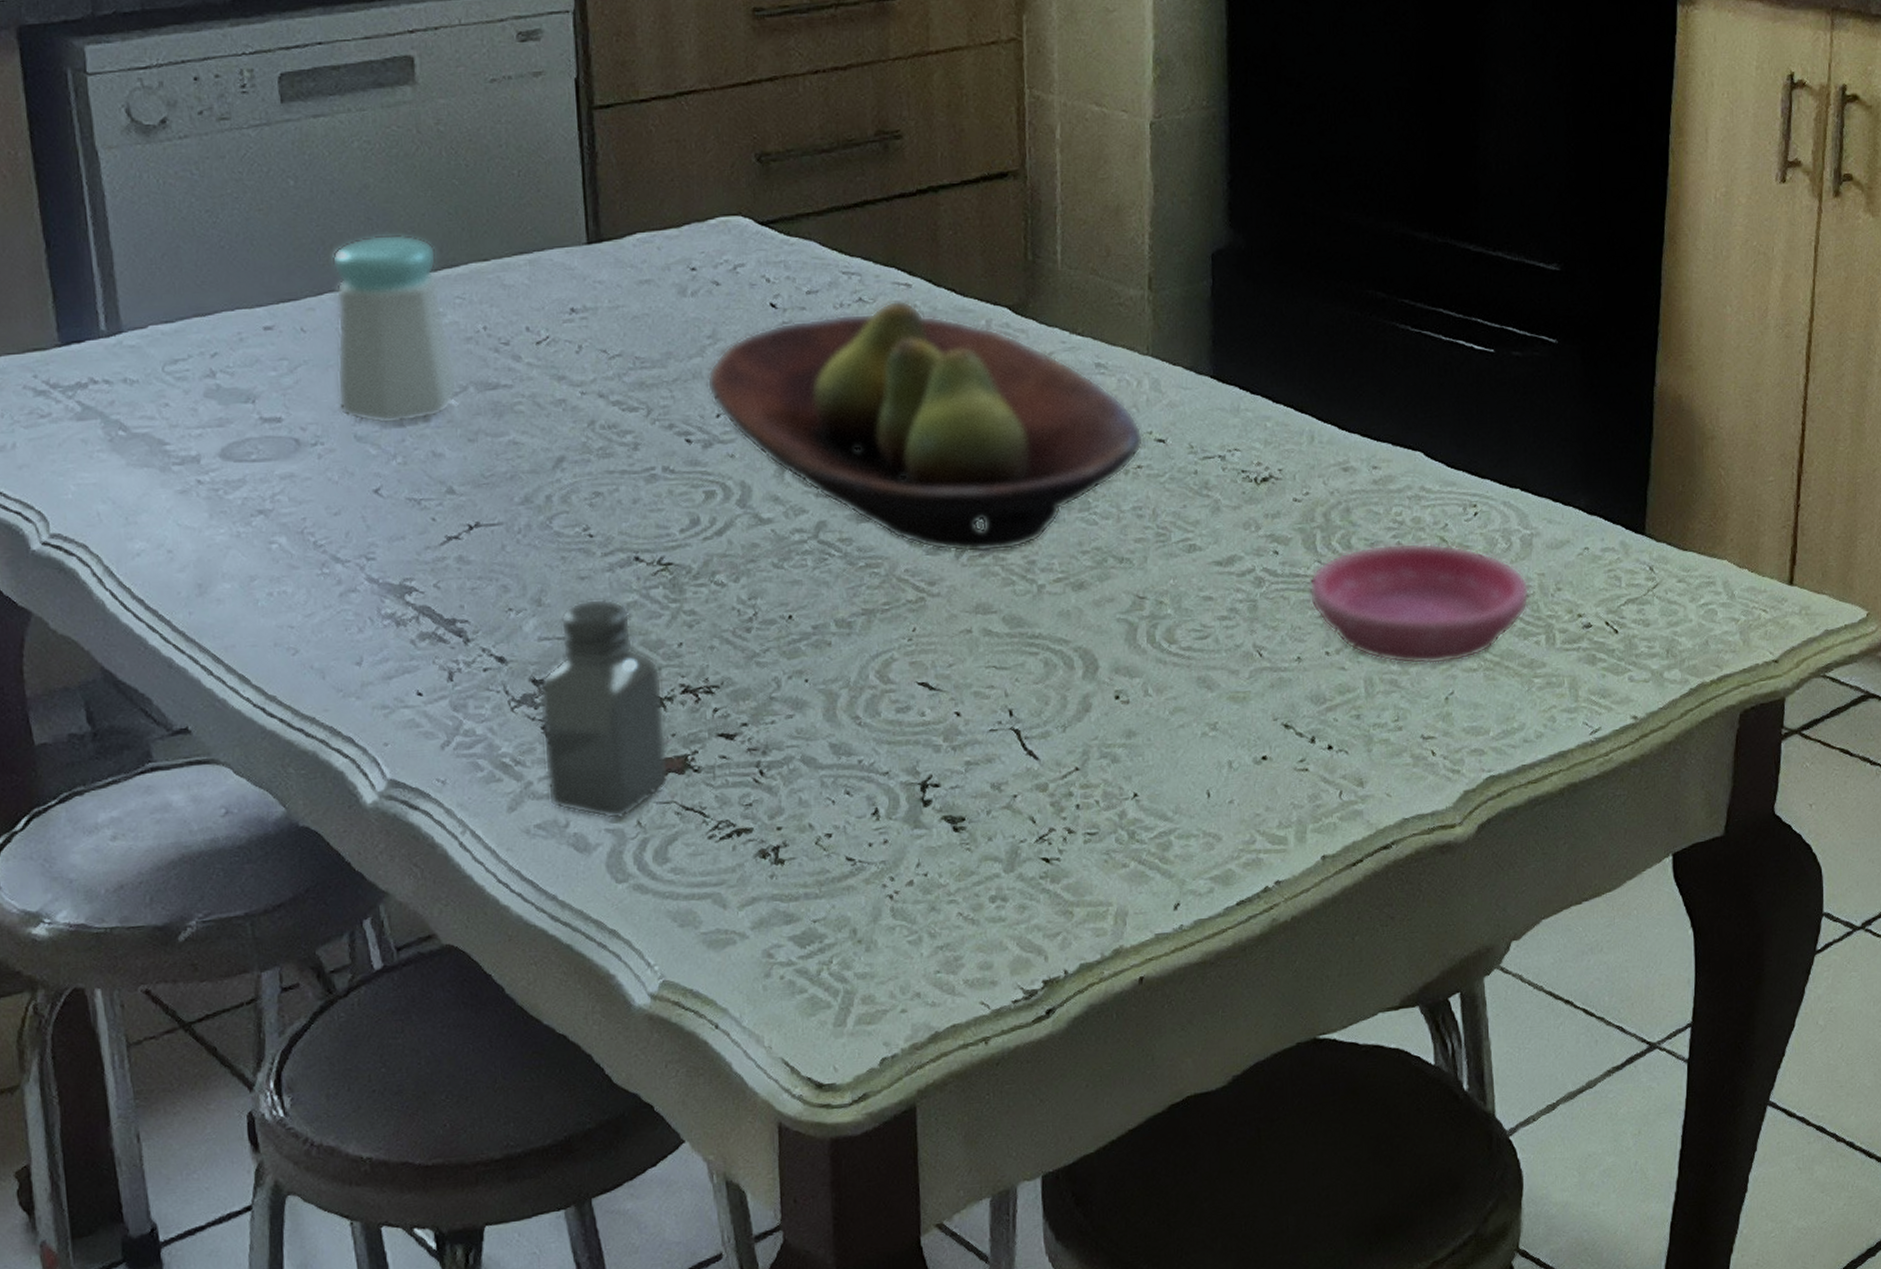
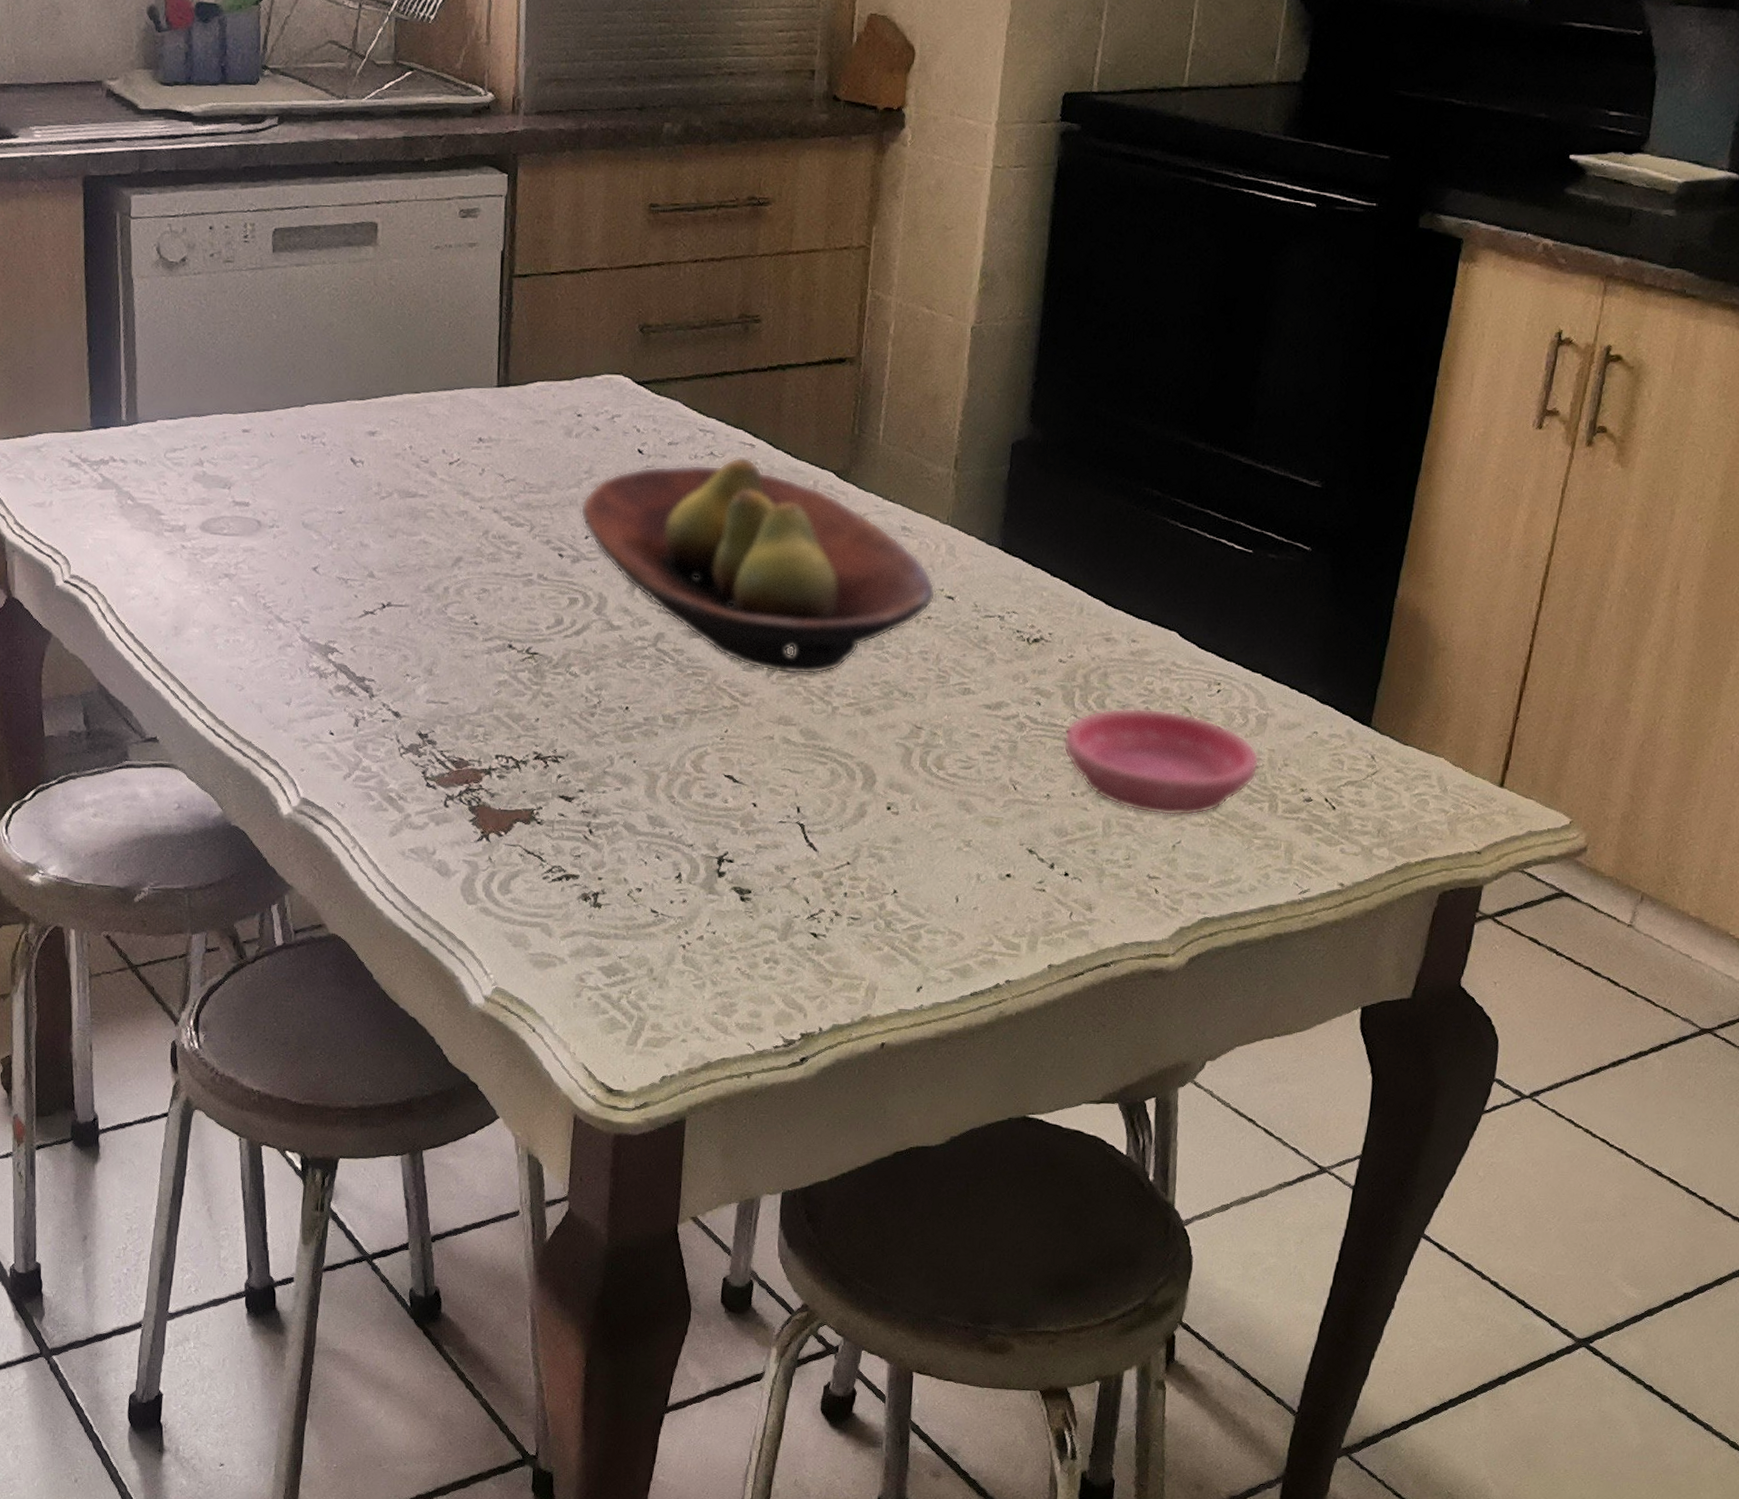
salt shaker: present [331,234,458,425] -> none [293,364,385,517]
saltshaker: present [539,598,669,820] -> none [421,674,520,854]

